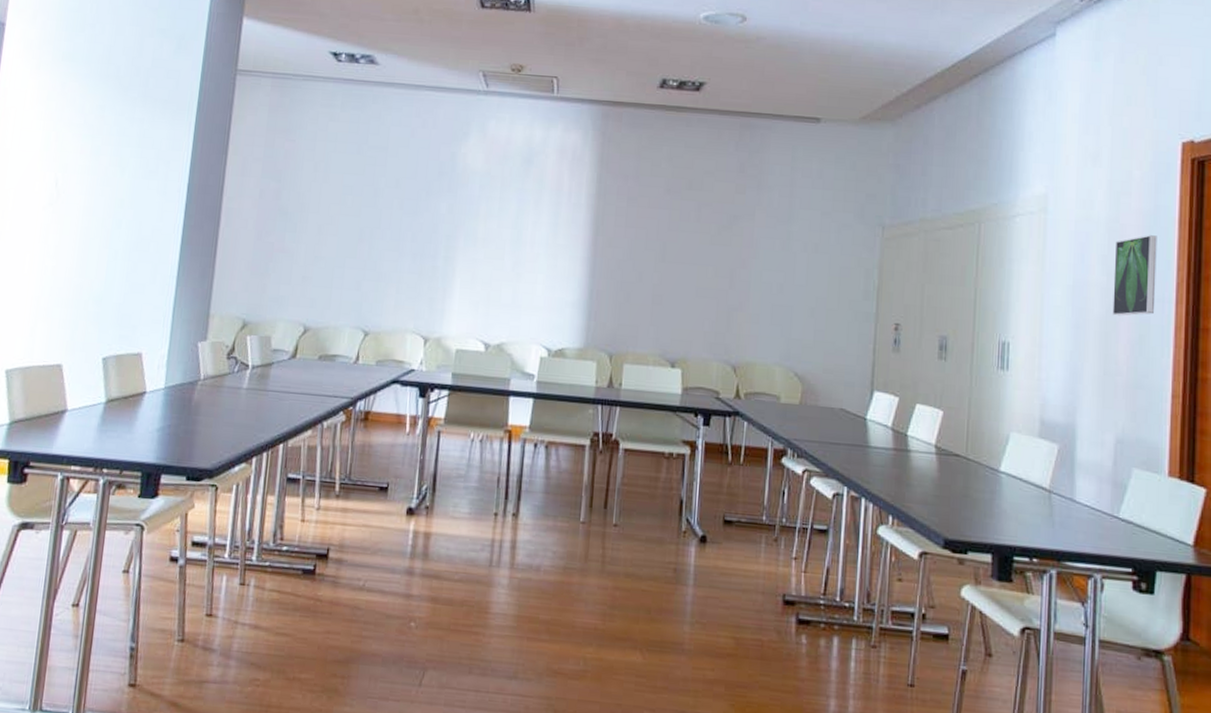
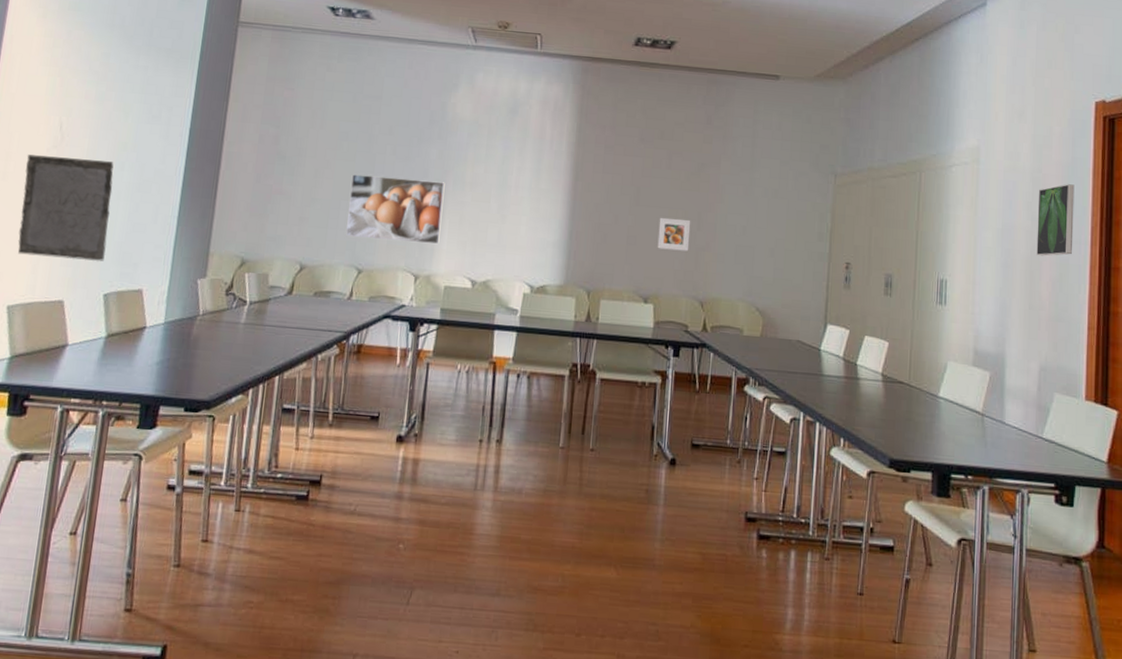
stone plaque: none [15,212,111,324] -> present [18,154,114,261]
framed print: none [351,230,456,305] -> present [346,174,445,245]
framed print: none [685,274,723,312] -> present [657,217,691,251]

